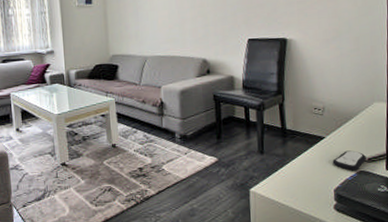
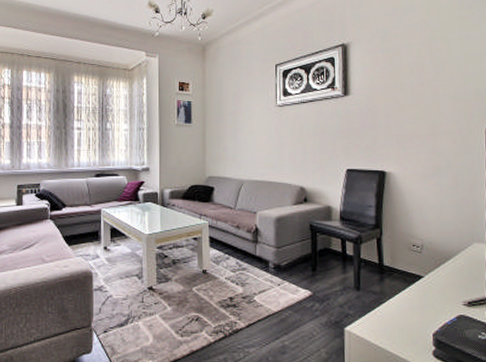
remote control: present [332,150,366,171] -> none [431,292,466,315]

